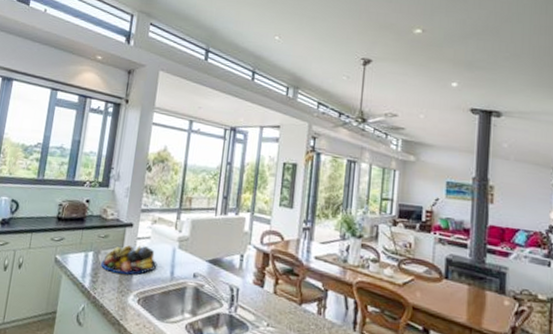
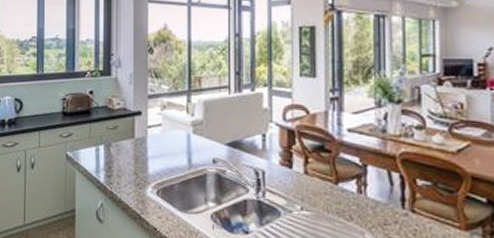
fruit bowl: present [101,245,158,275] -> none [114,134,173,166]

